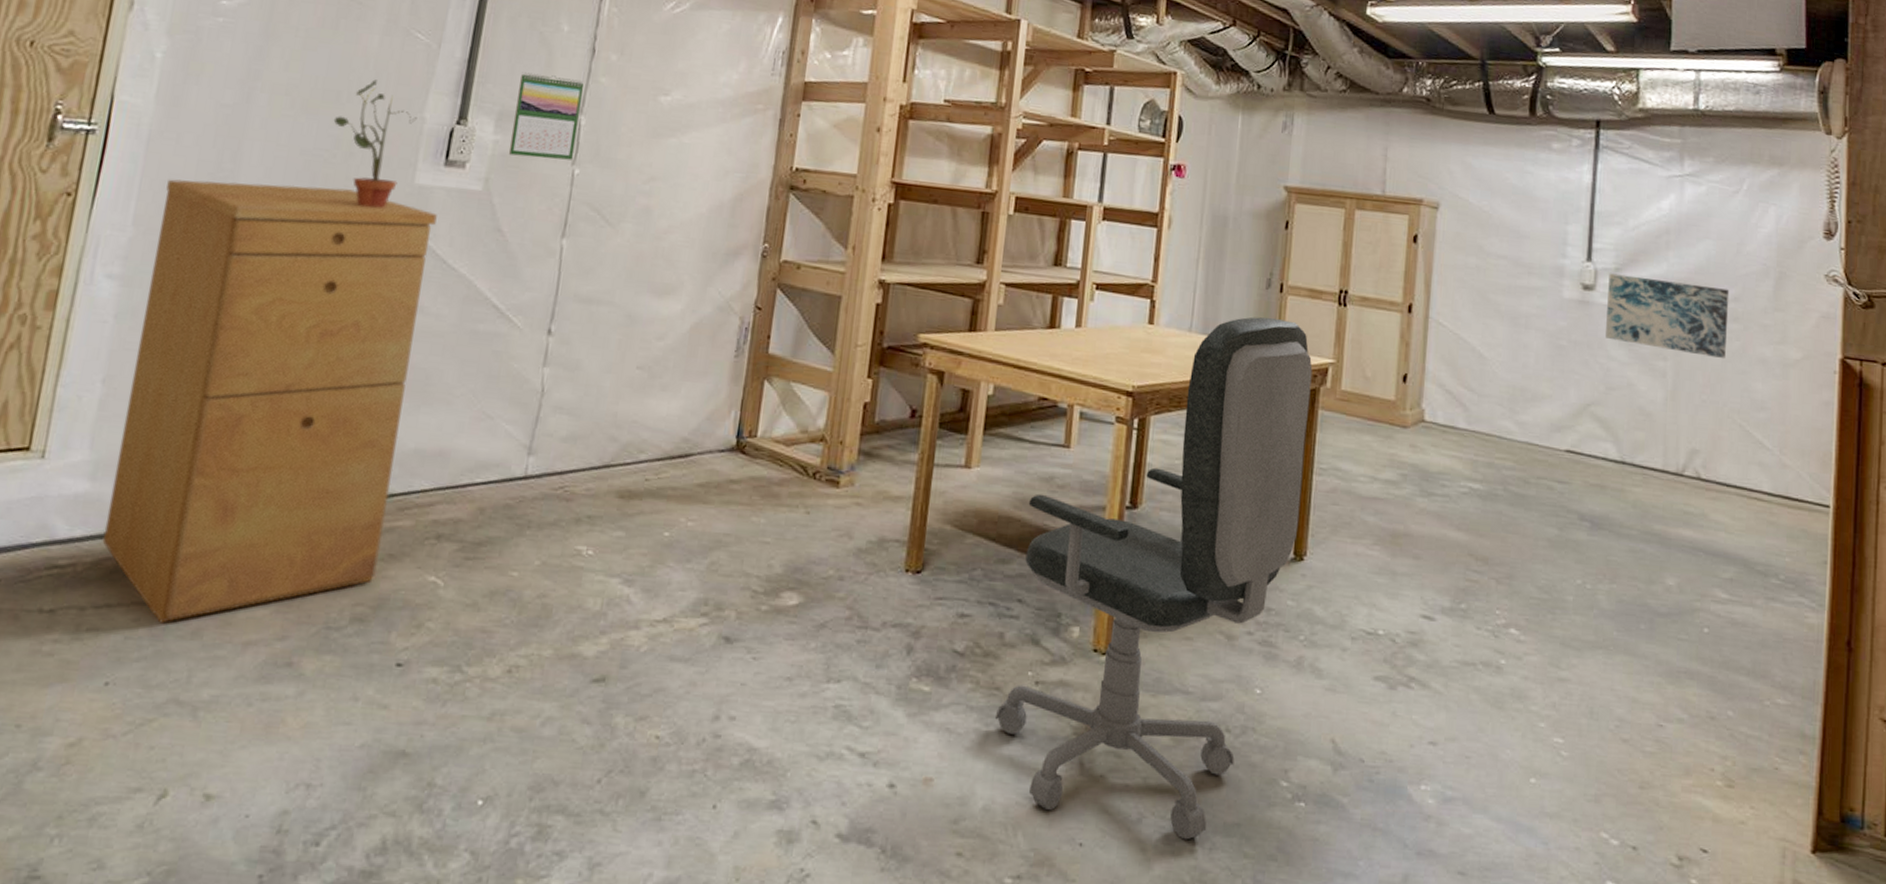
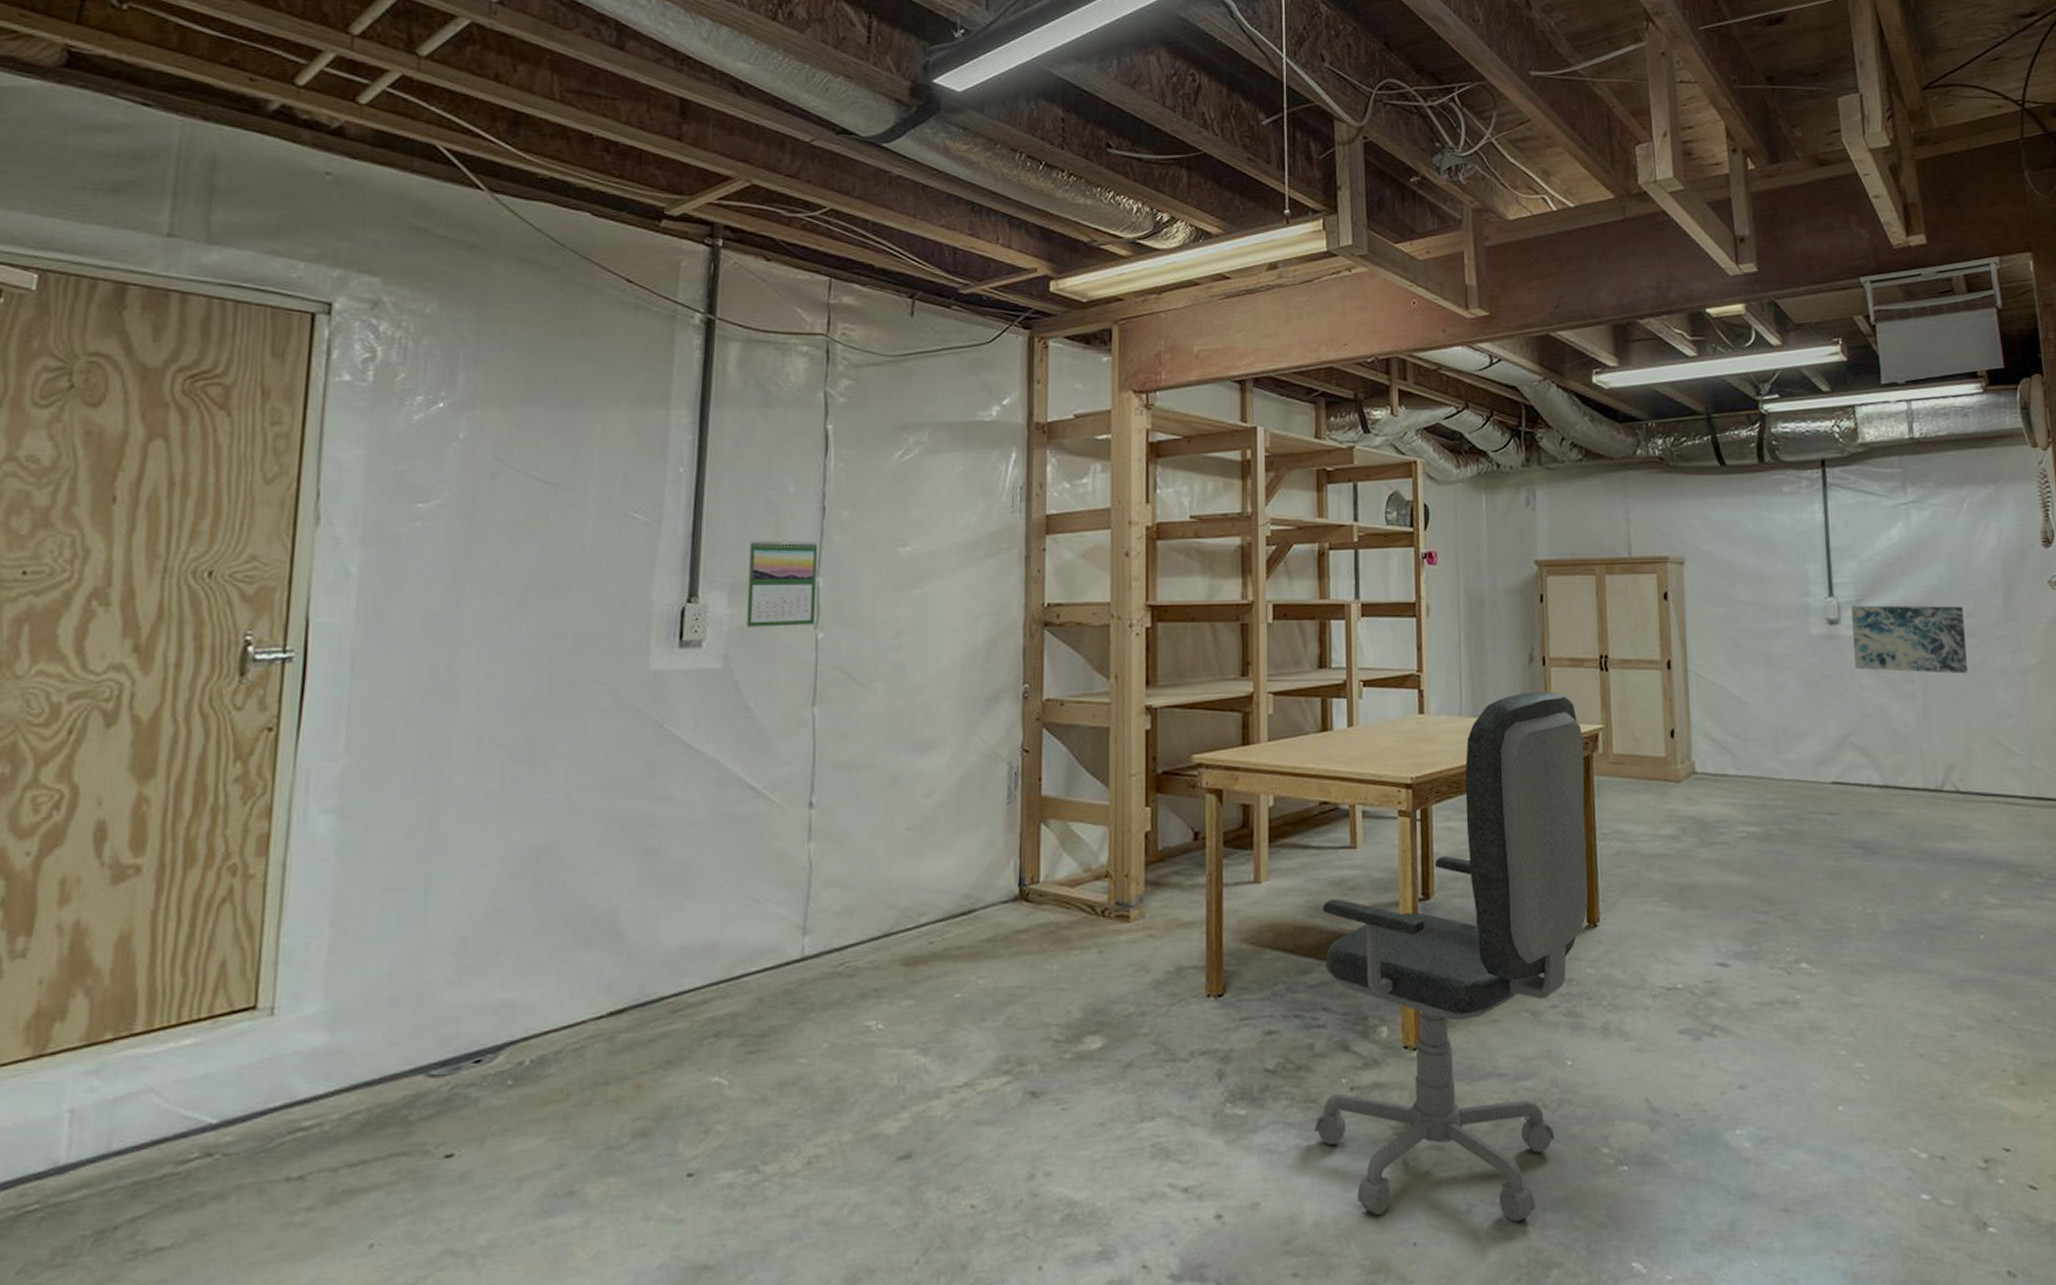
filing cabinet: present [102,179,437,623] -> none [349,685,677,1172]
potted plant: present [333,79,417,209] -> none [554,567,644,702]

